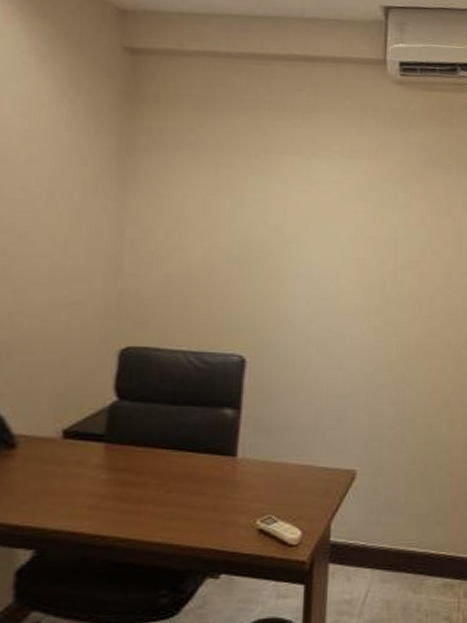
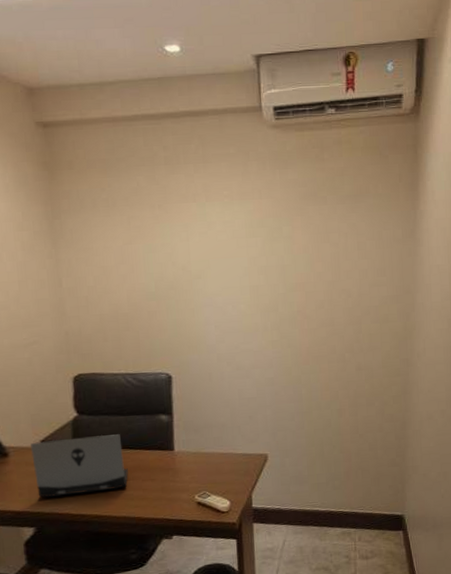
laptop: none [46,428,173,508] -> present [31,434,128,498]

